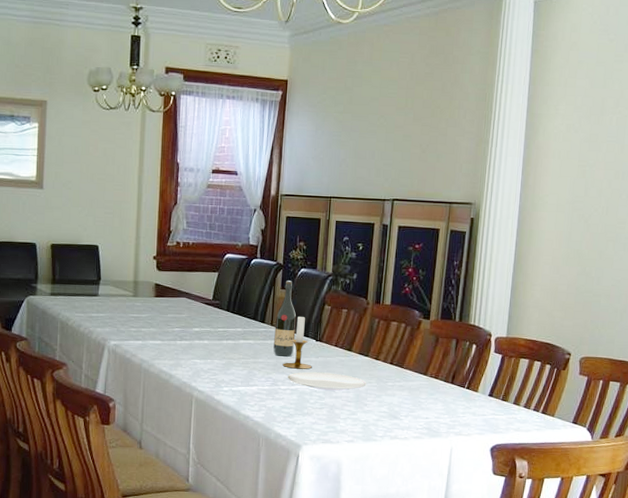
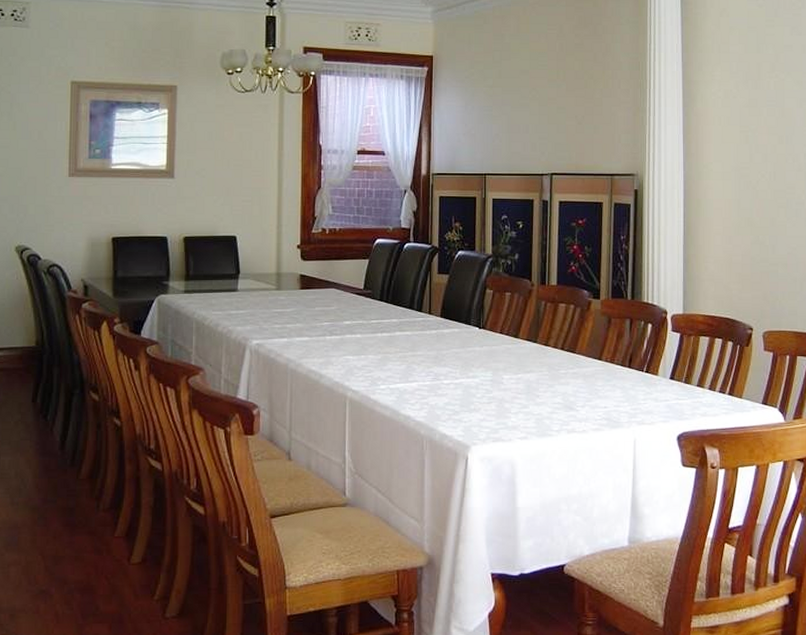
wine bottle: present [273,280,297,357] -> none [433,265,456,347]
candlestick: present [282,317,312,369] -> none [444,303,476,360]
plate: present [288,371,367,391] -> none [450,363,538,383]

